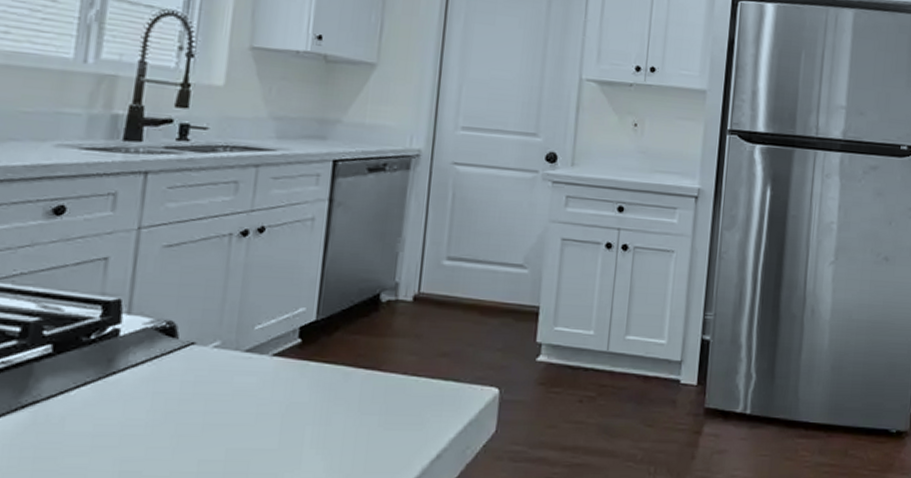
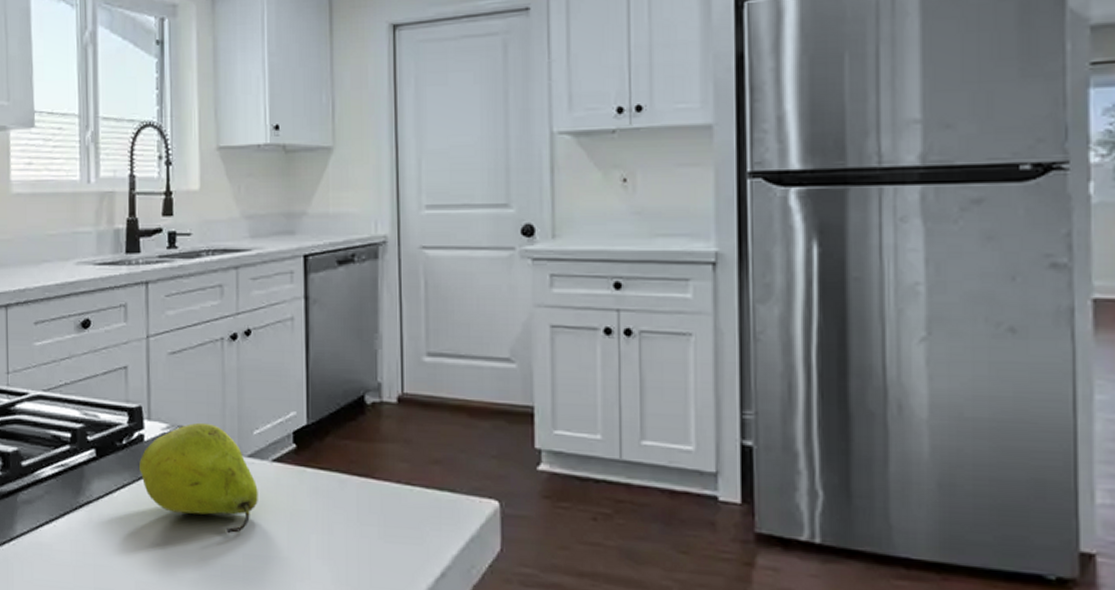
fruit: none [109,317,253,428] -> present [139,422,258,533]

